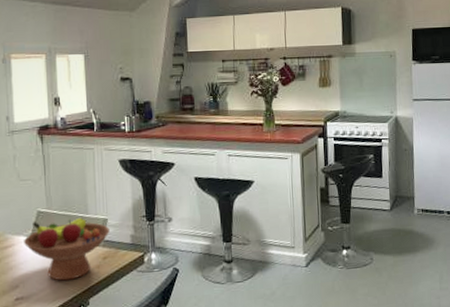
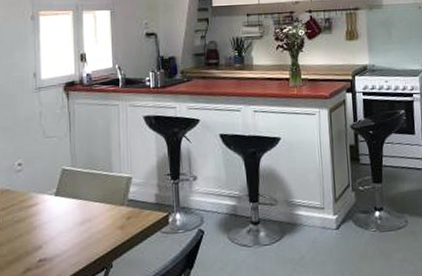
fruit bowl: present [24,217,110,281] -> none [48,175,134,242]

